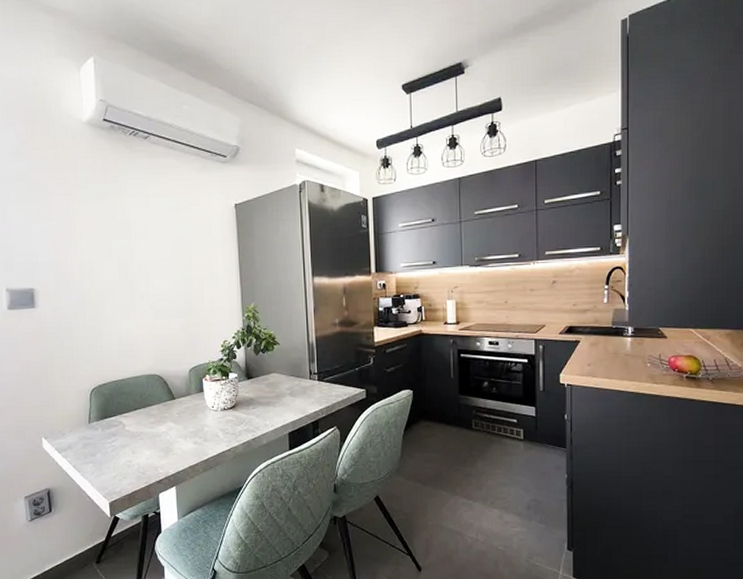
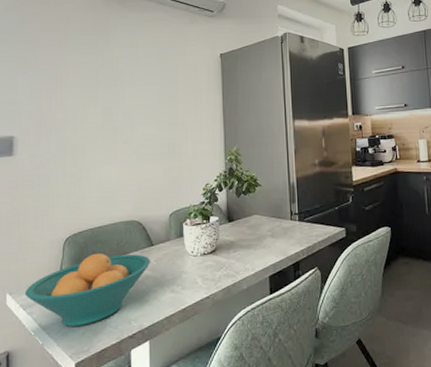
fruit bowl: none [58,404,174,470] -> present [24,253,151,327]

